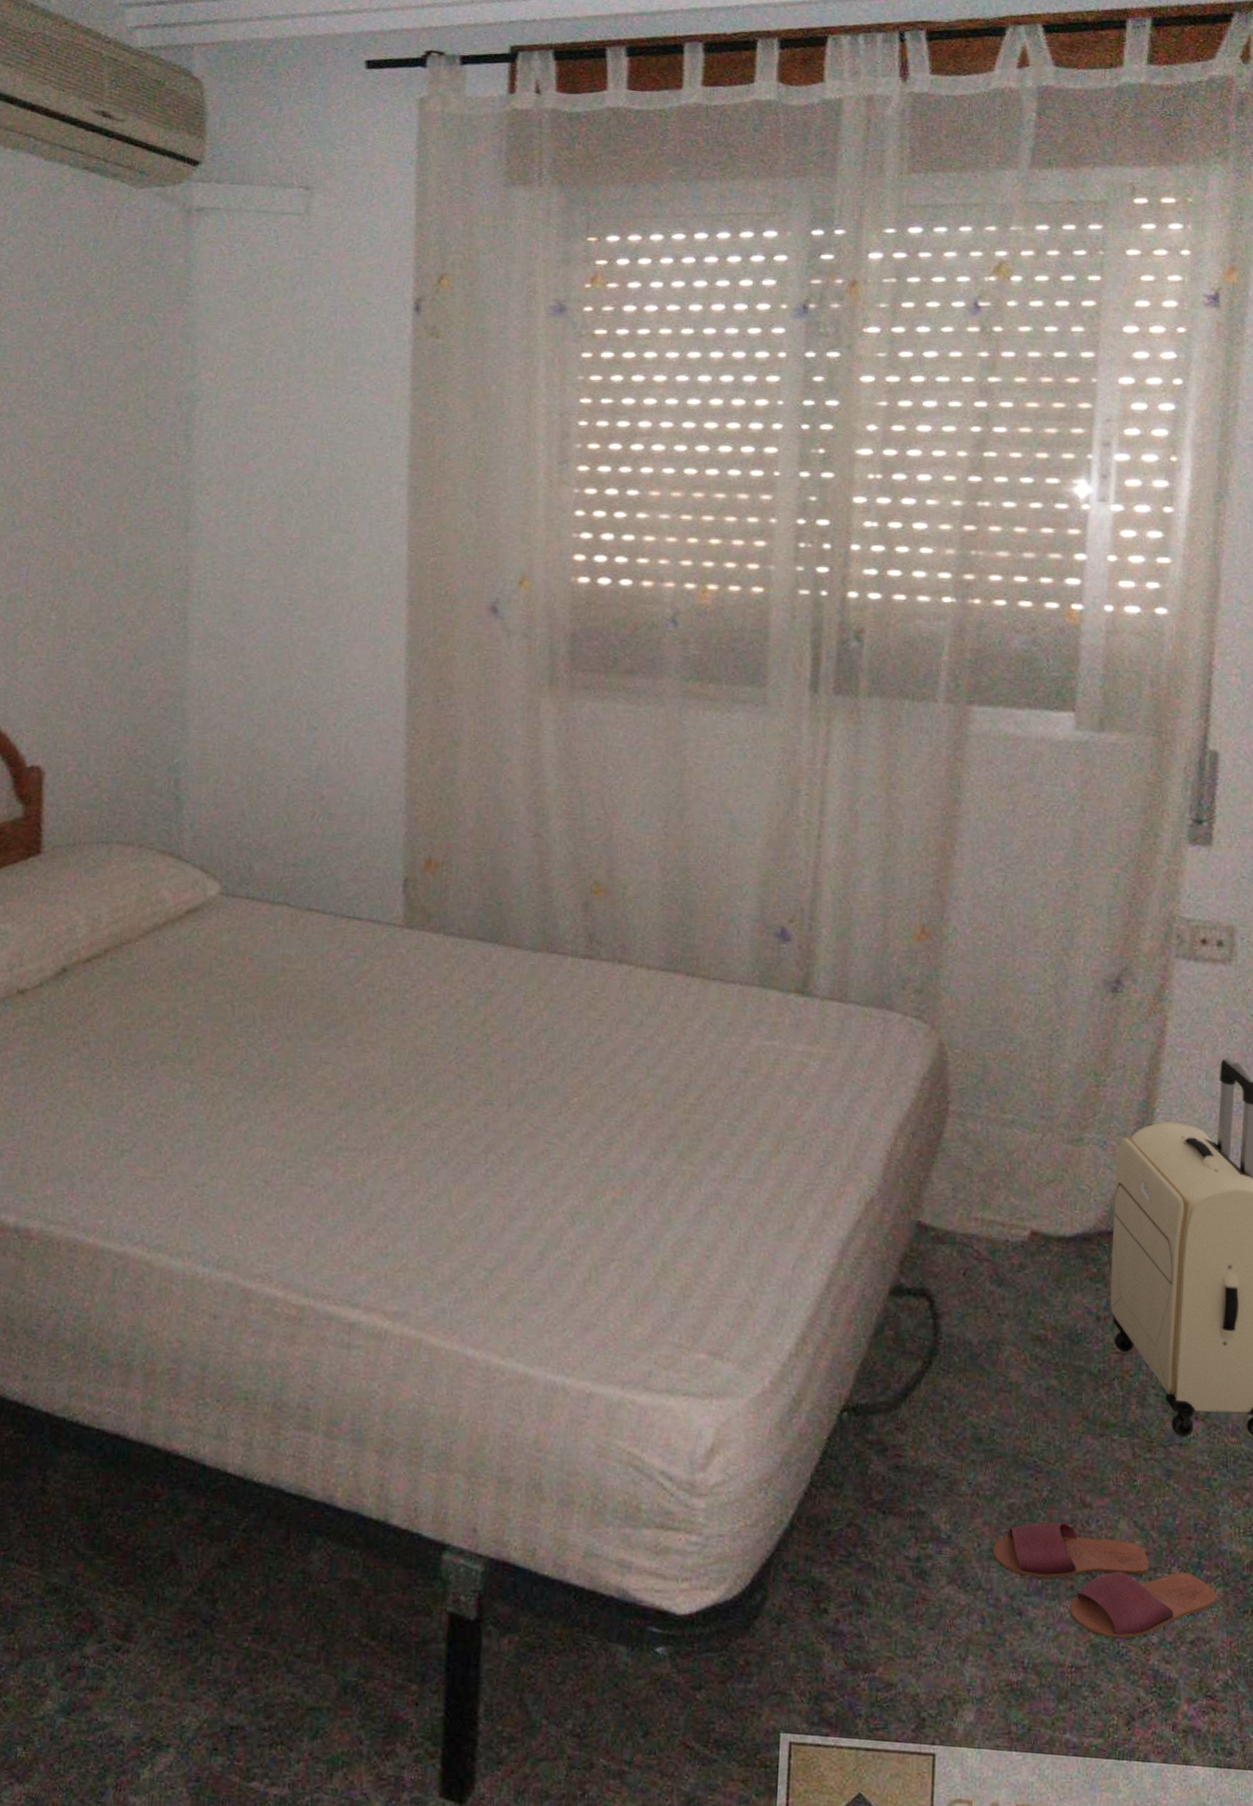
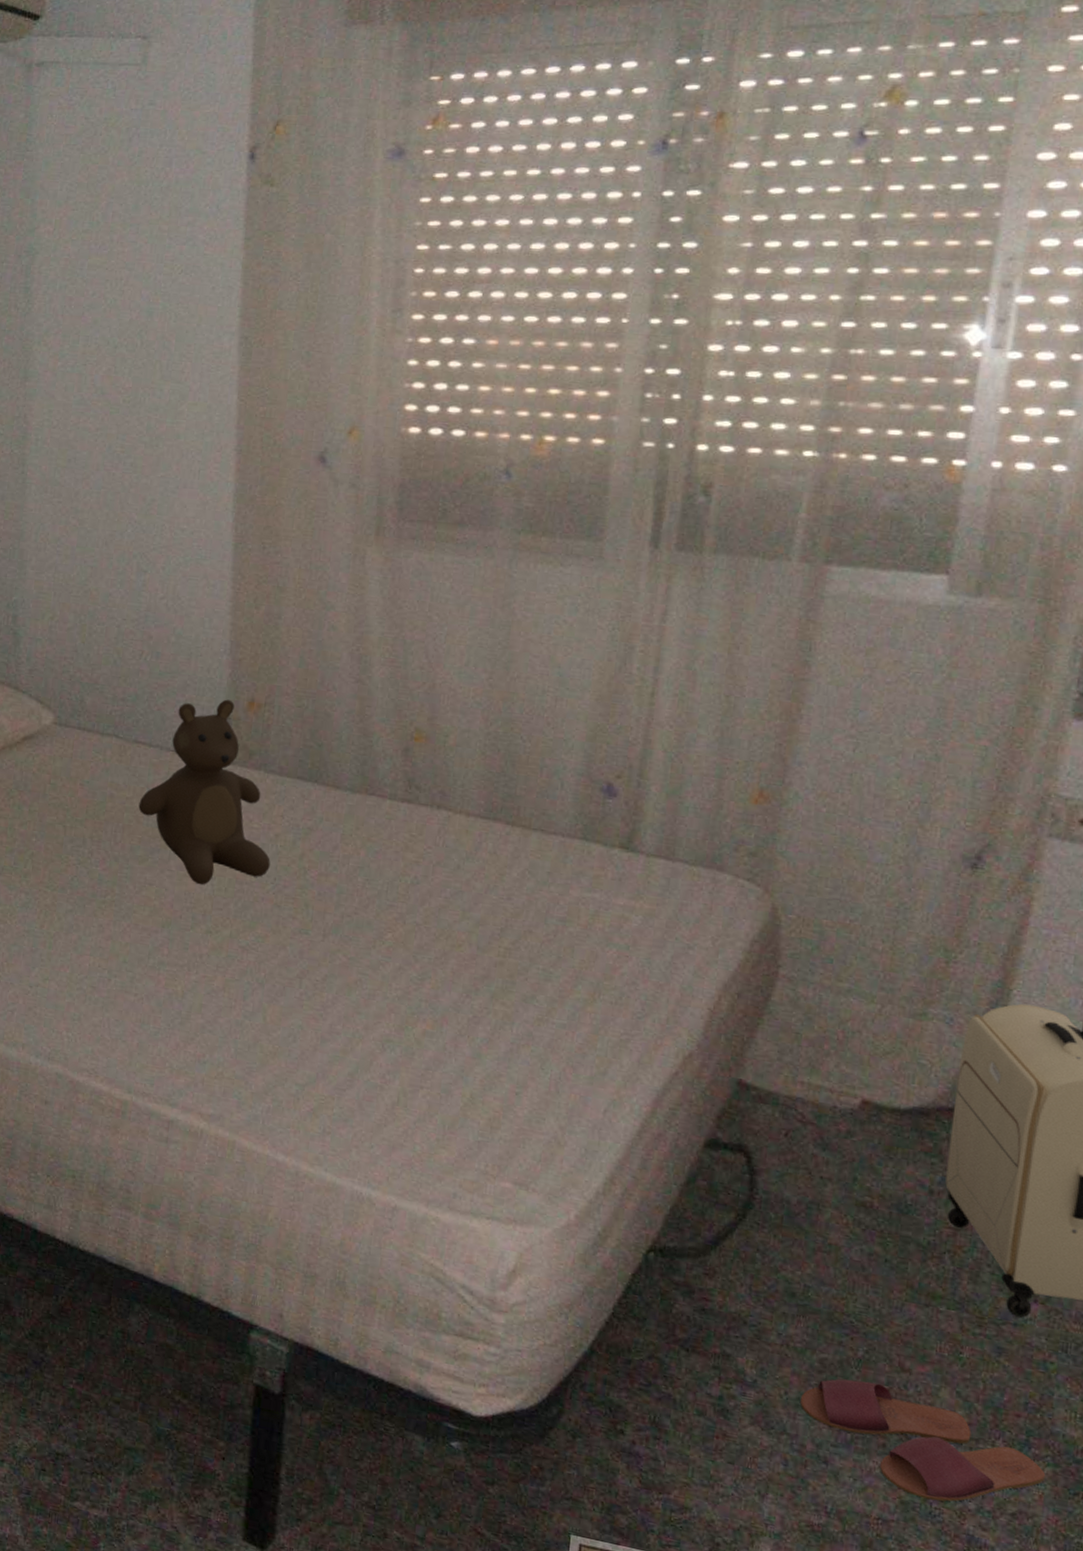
teddy bear: none [312,859,452,1060] -> present [138,699,271,885]

